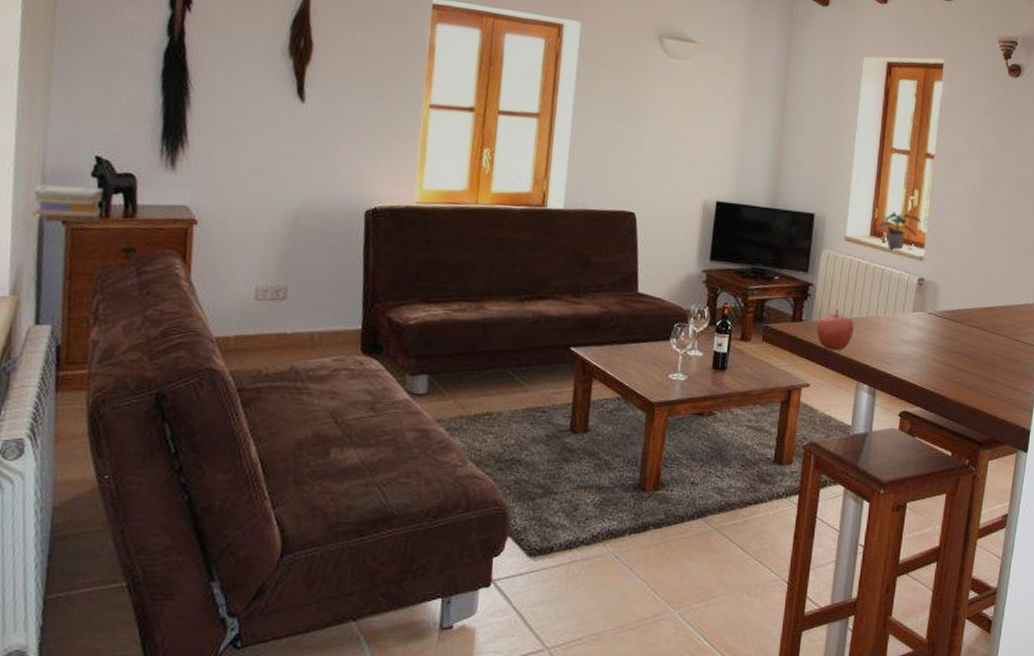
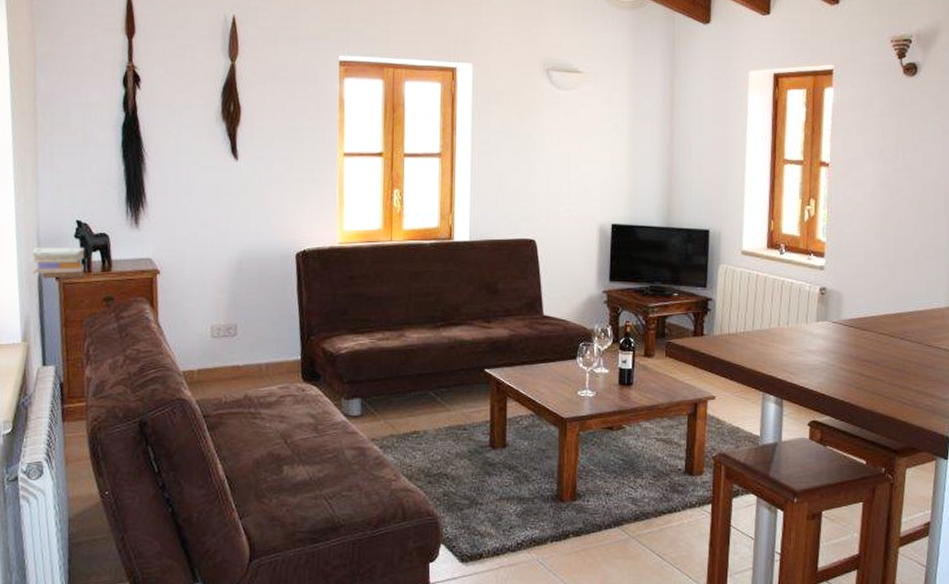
fruit: present [817,310,854,350] -> none [719,323,757,362]
potted plant: present [878,212,922,250] -> none [774,223,820,261]

